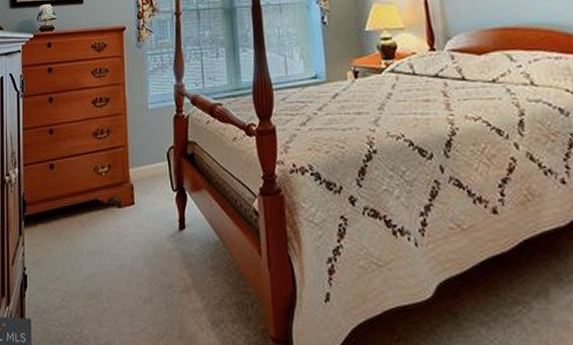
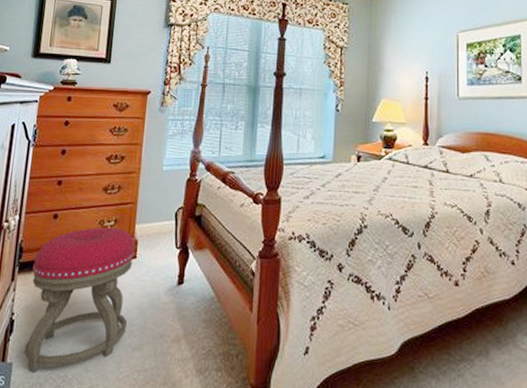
stool: none [37,173,134,328] -> present [24,227,135,372]

